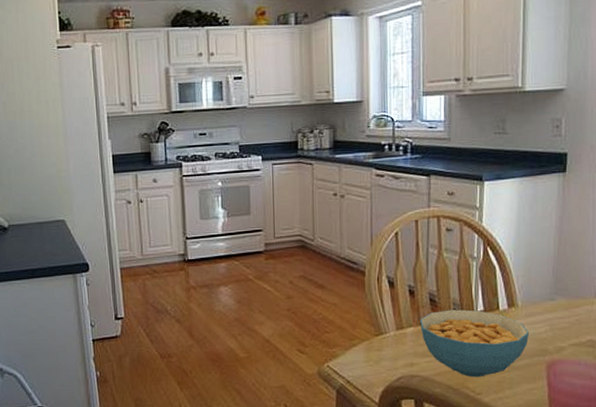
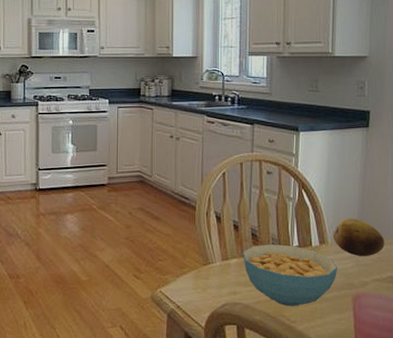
fruit: none [523,276,584,319] -> present [333,218,385,256]

